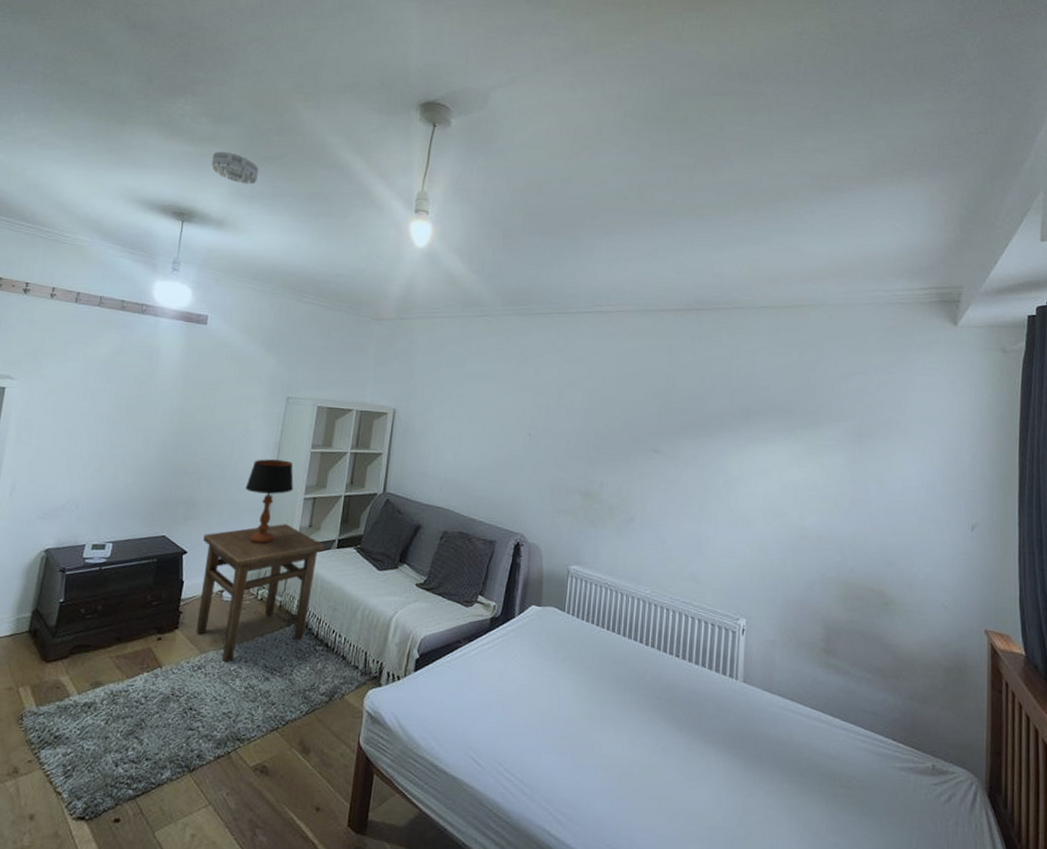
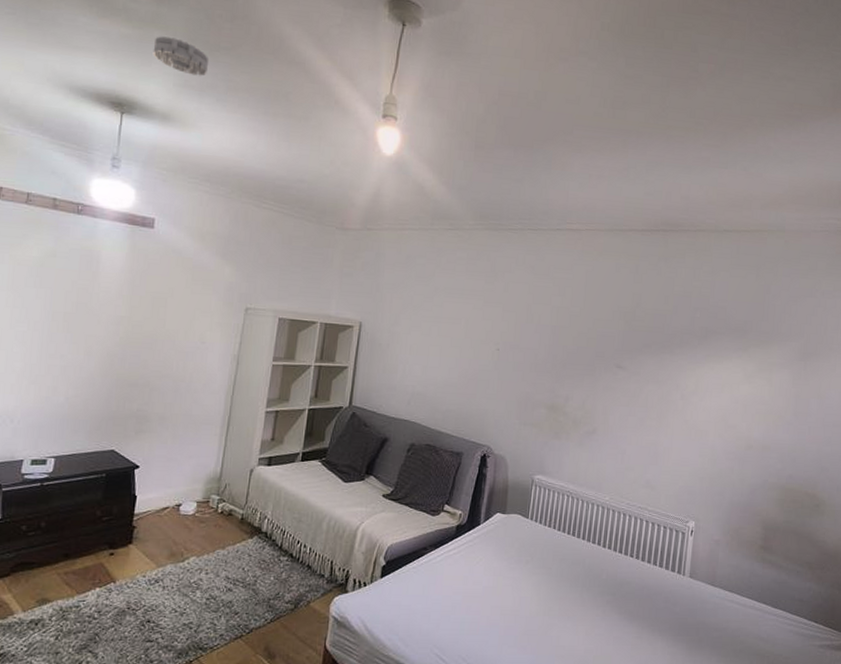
side table: present [196,524,325,663] -> none [151,437,288,576]
table lamp: present [245,459,294,544] -> none [201,371,255,457]

